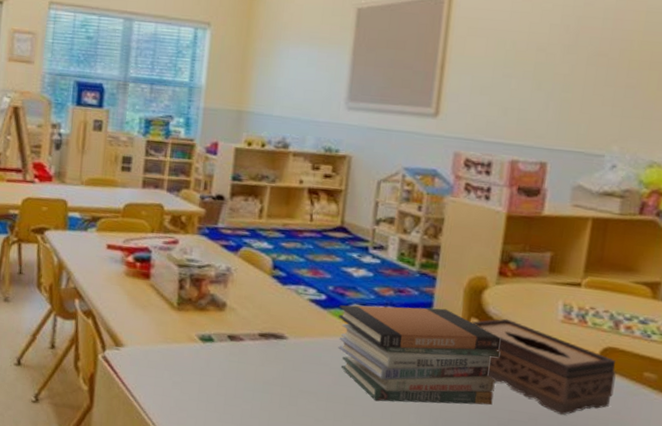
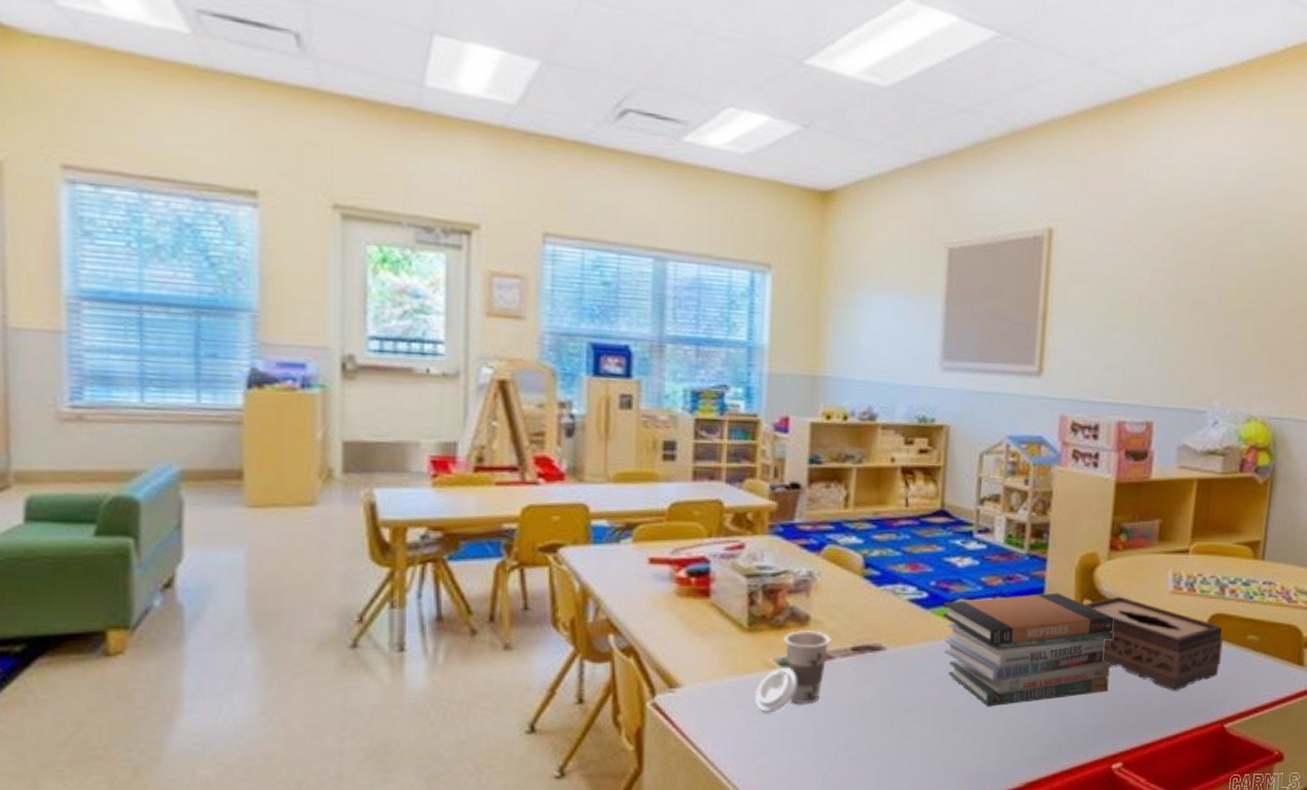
cup: none [179,314,243,378] -> present [755,630,831,713]

